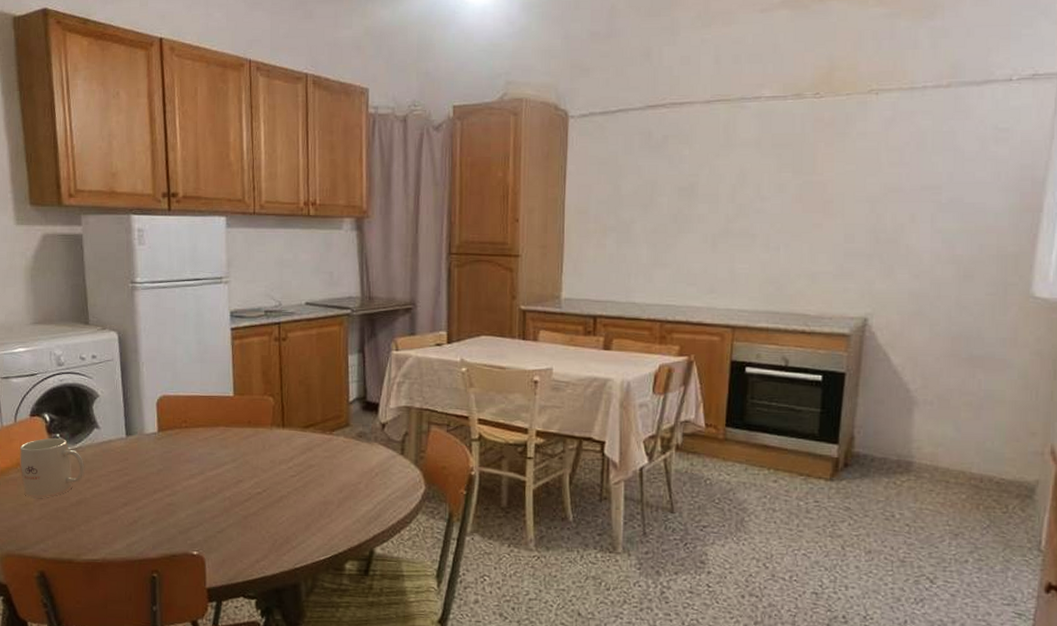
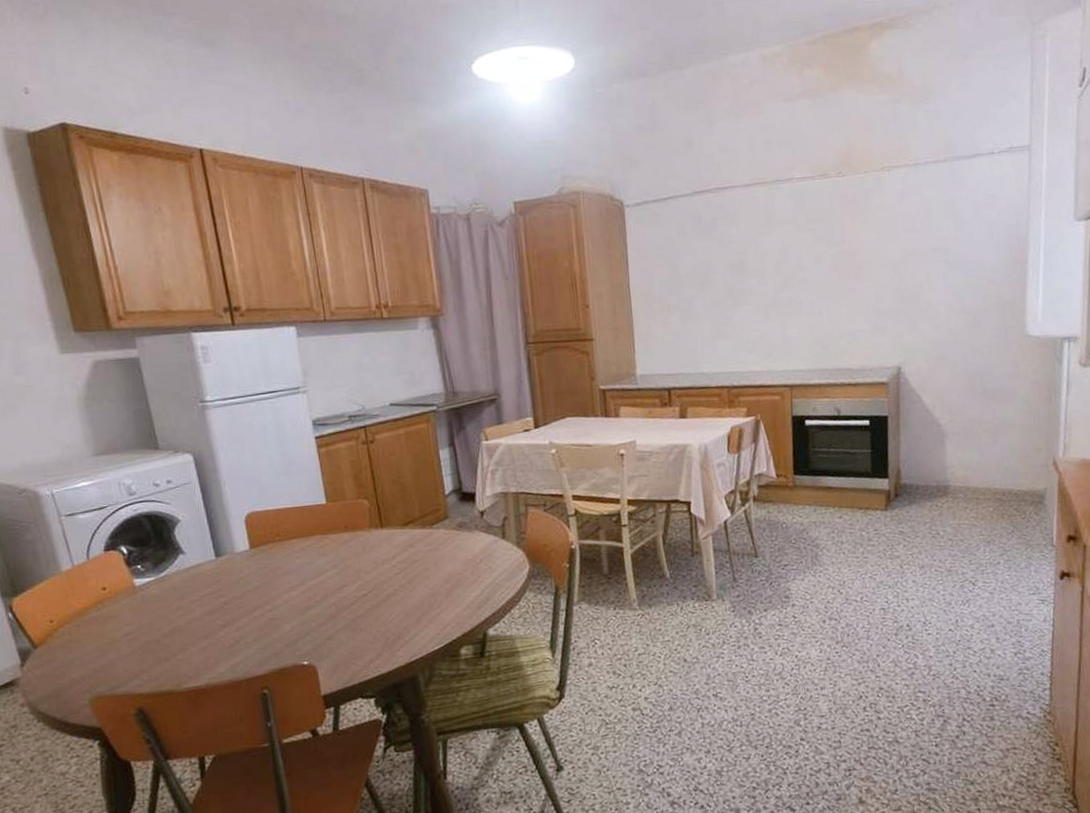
mug: present [19,438,85,498] -> none [96,569,175,635]

